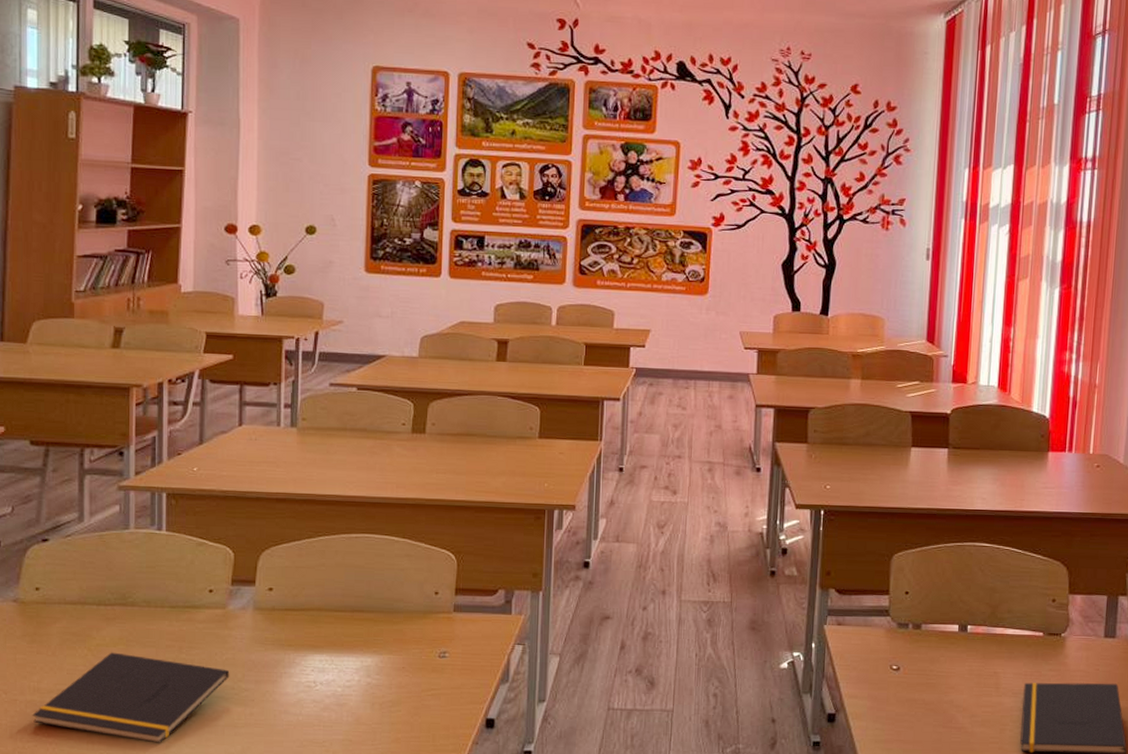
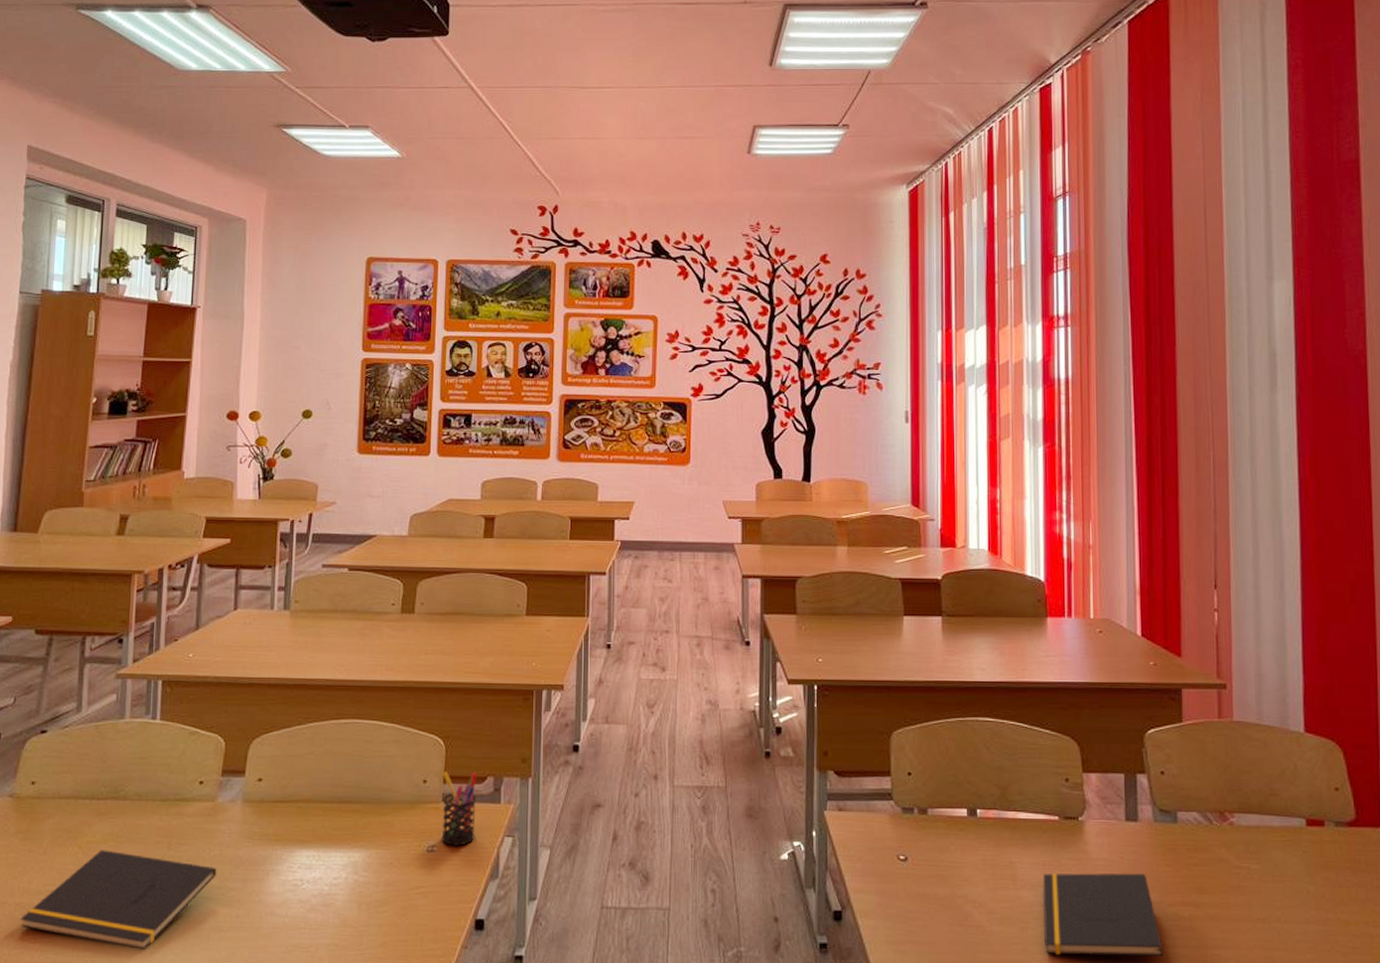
pen holder: none [453,583,488,653] -> present [441,771,476,846]

